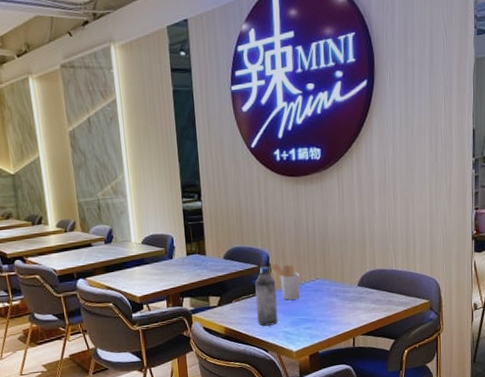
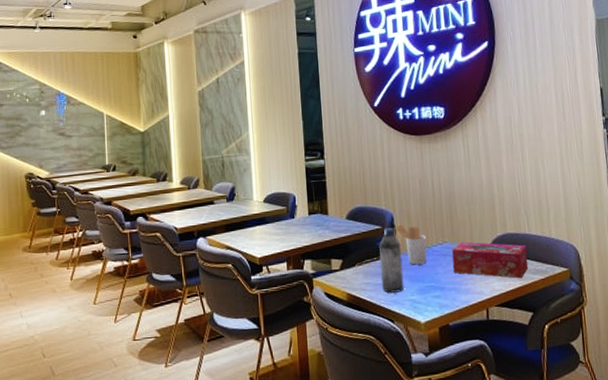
tissue box: none [323,278,393,310] -> present [452,241,529,279]

